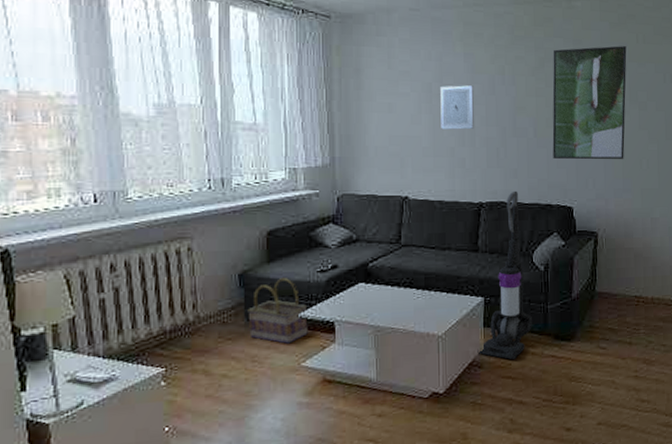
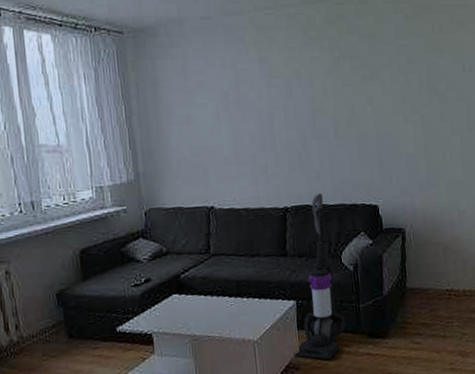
basket: present [248,278,308,344] -> none [68,294,128,358]
wall art: present [440,85,474,130] -> none [237,90,274,137]
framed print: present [552,46,627,159] -> none [348,38,427,158]

